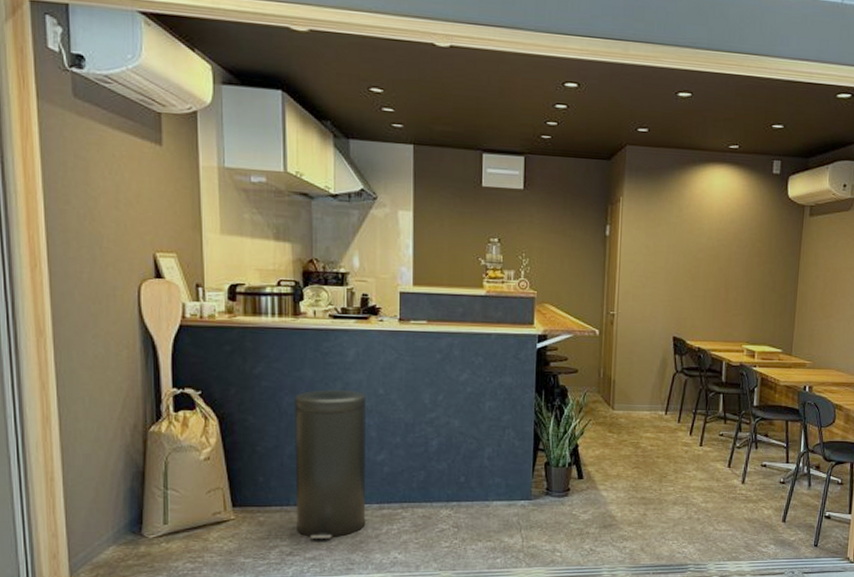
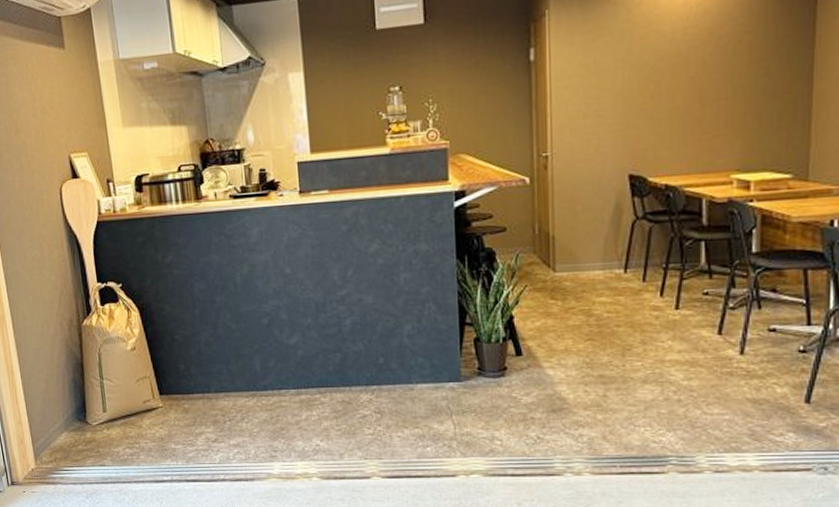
pedal bin: present [294,390,366,538] -> none [204,272,285,425]

